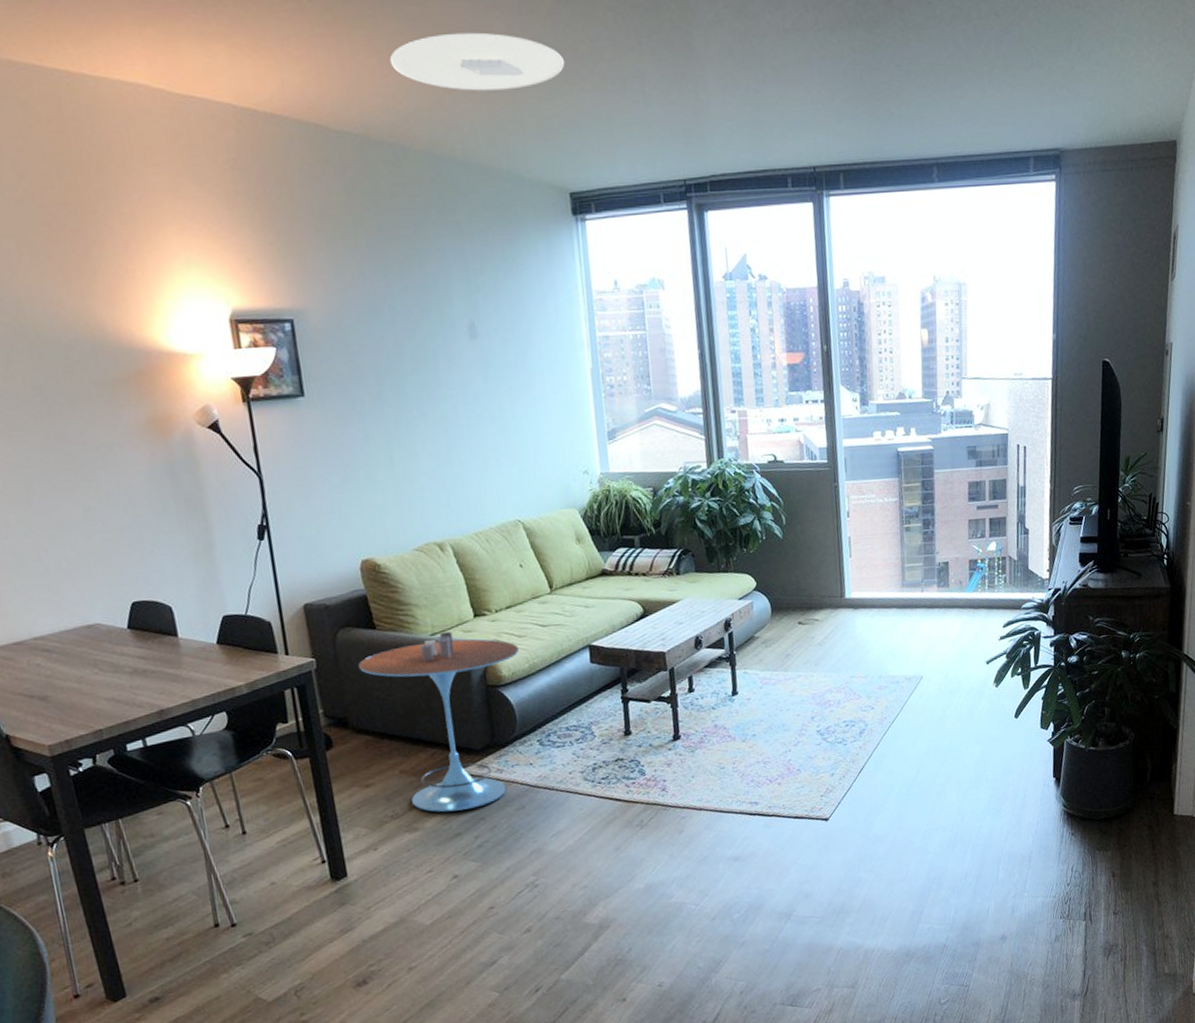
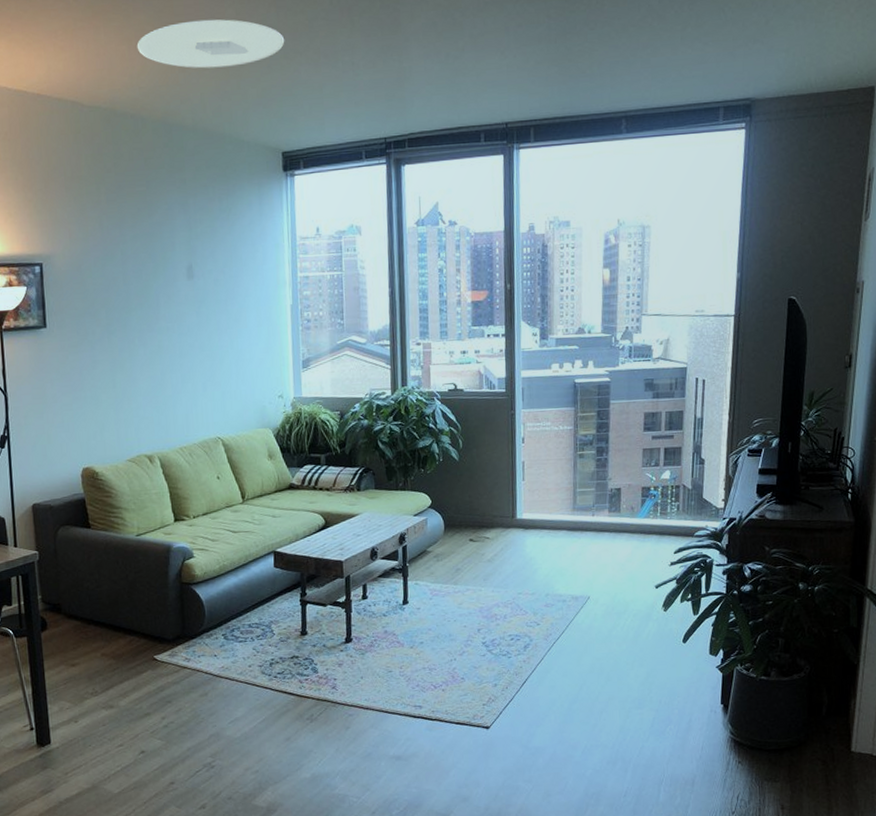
side table: present [358,630,520,813] -> none [73,532,212,694]

